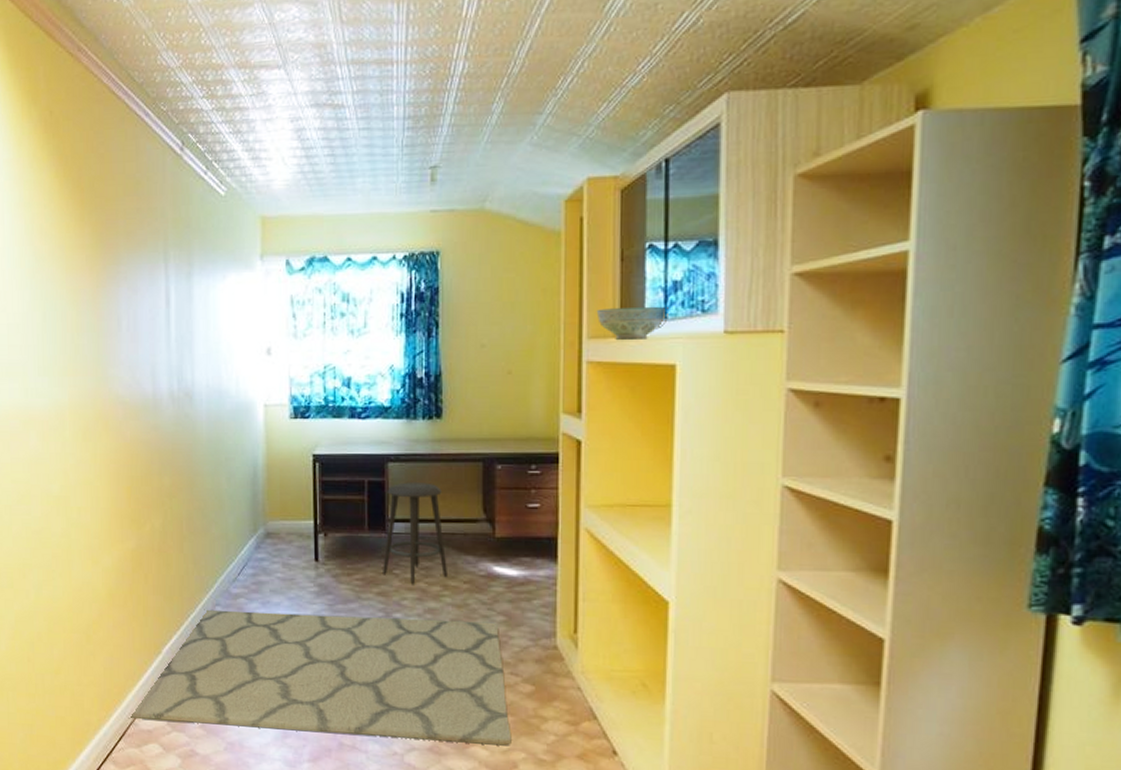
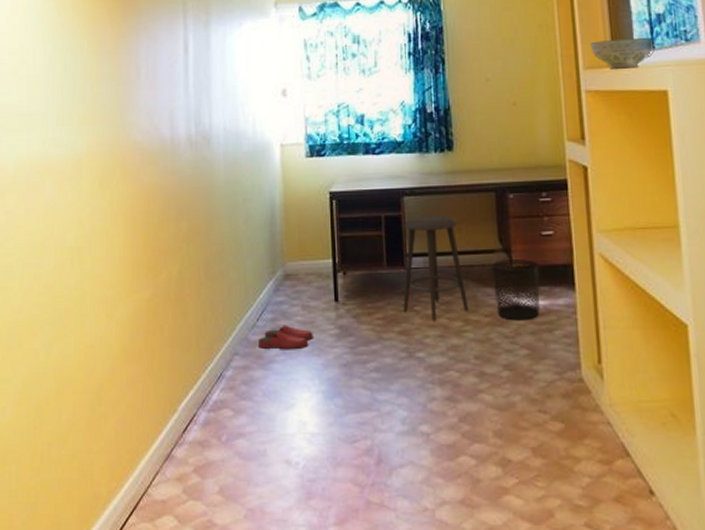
rug: present [128,609,512,746] -> none [141,357,546,493]
slippers: none [240,580,293,604] -> present [259,325,313,350]
waste bin: none [473,528,523,589] -> present [491,258,541,321]

